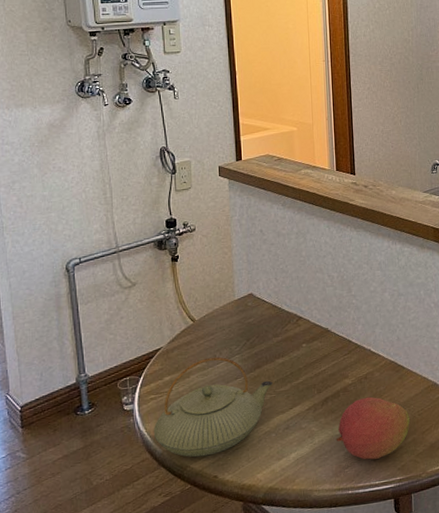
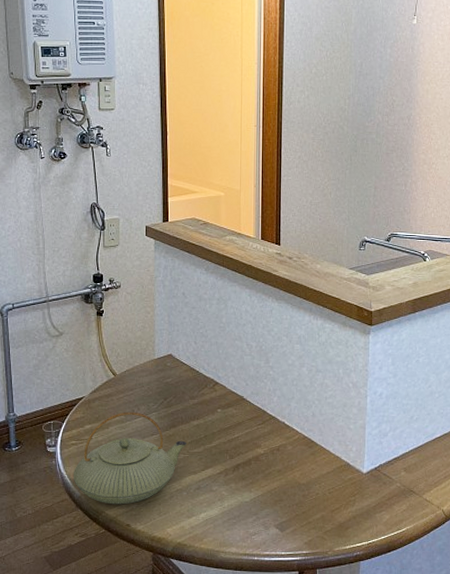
fruit: present [336,396,411,460] -> none [245,468,320,531]

